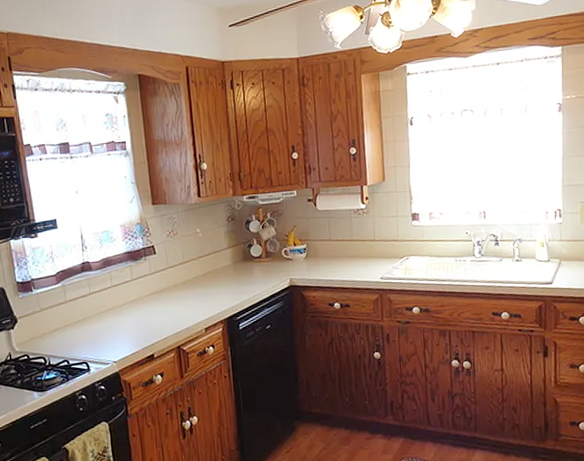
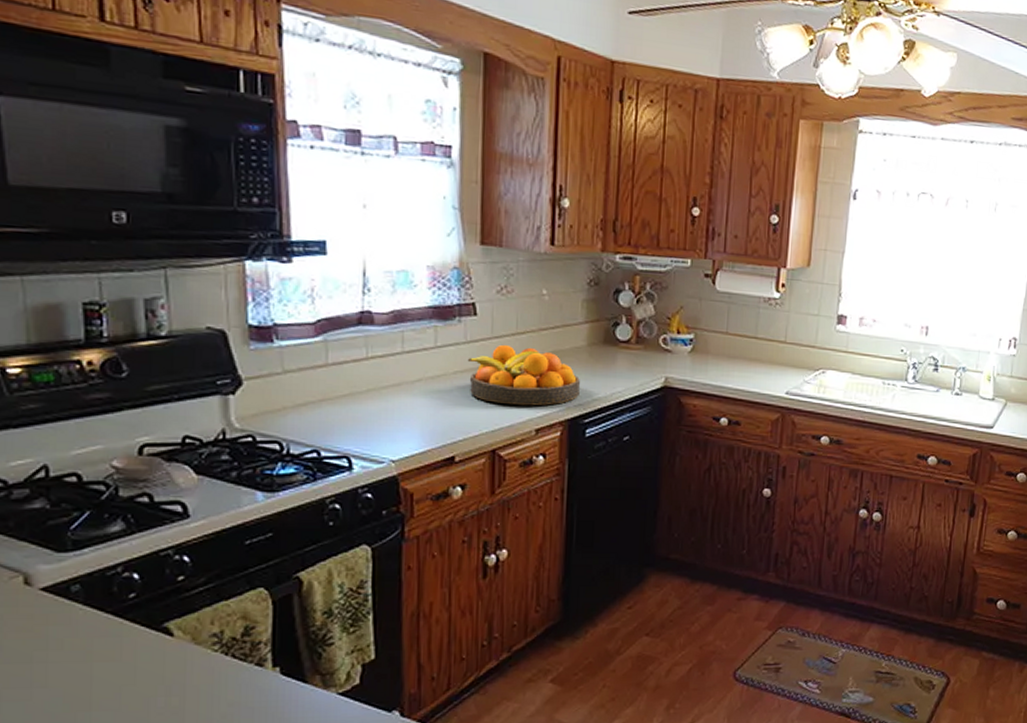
fruit bowl: none [154,271,231,313] -> present [468,344,580,406]

